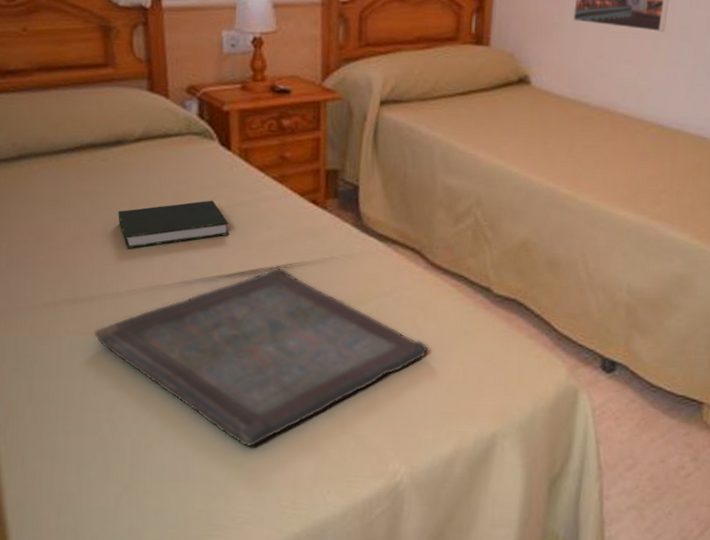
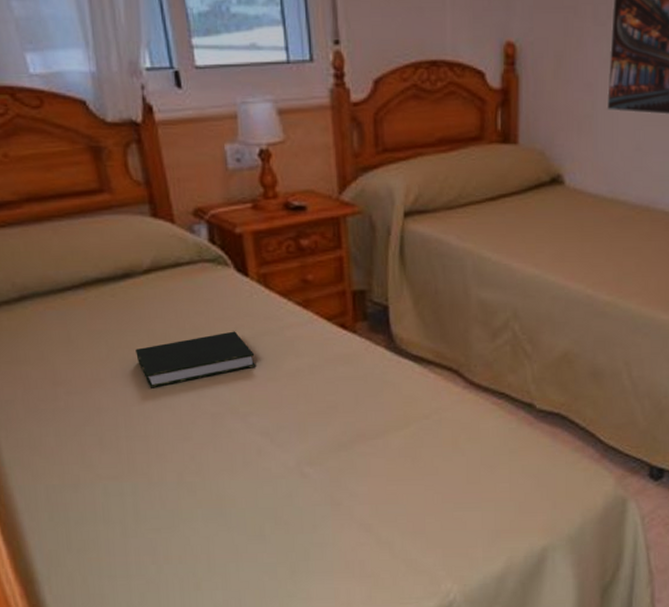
serving tray: present [93,267,429,447] -> none [126,396,474,578]

